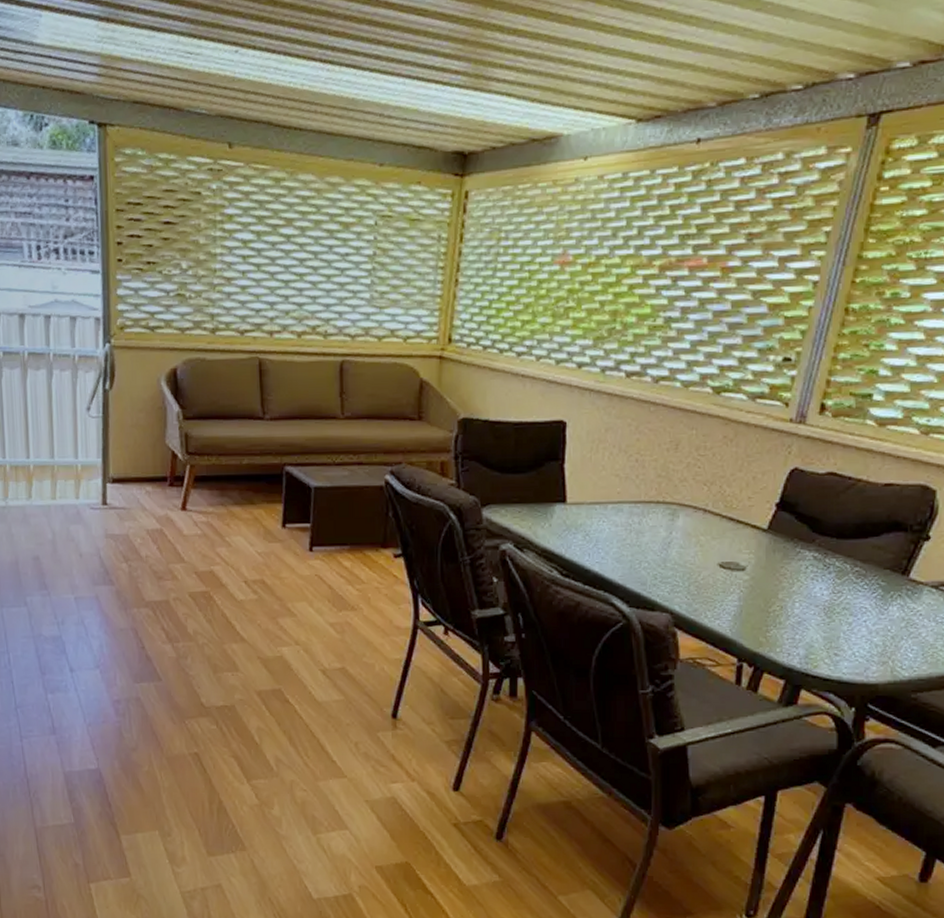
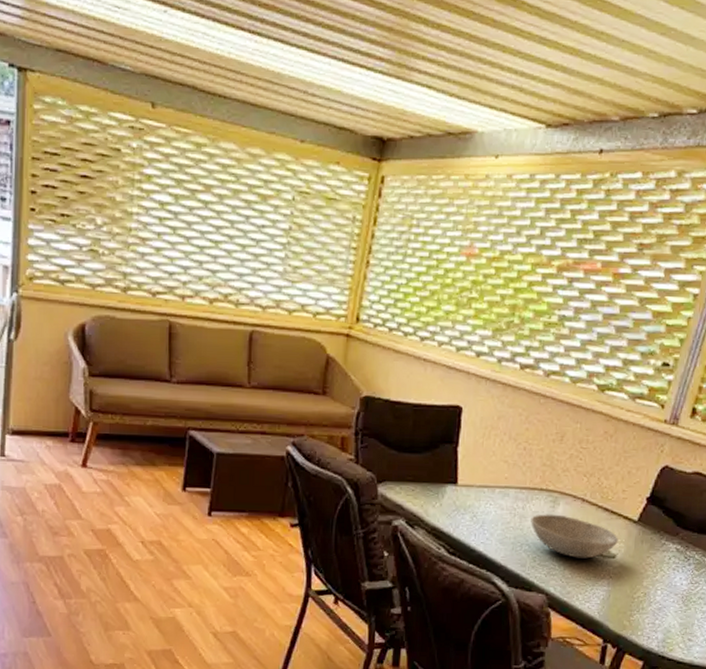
bowl: none [649,527,747,573] -> present [531,514,618,559]

